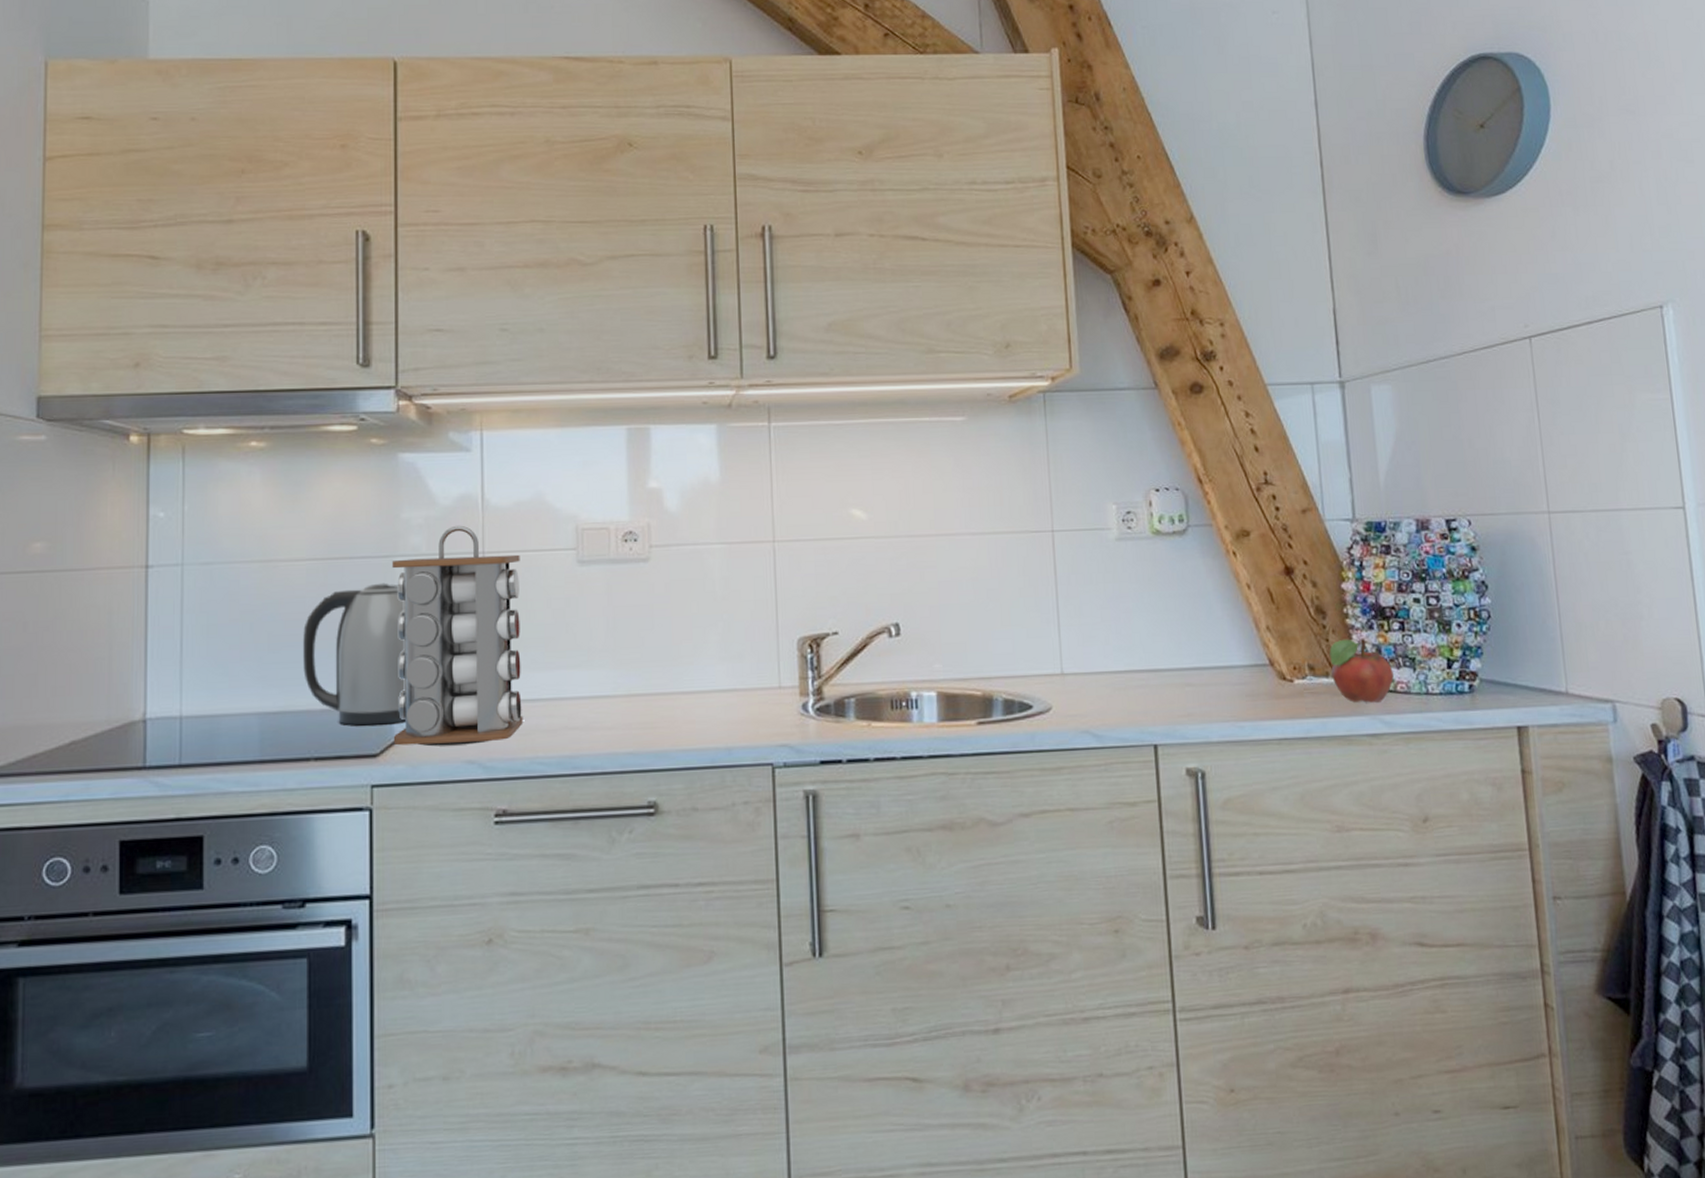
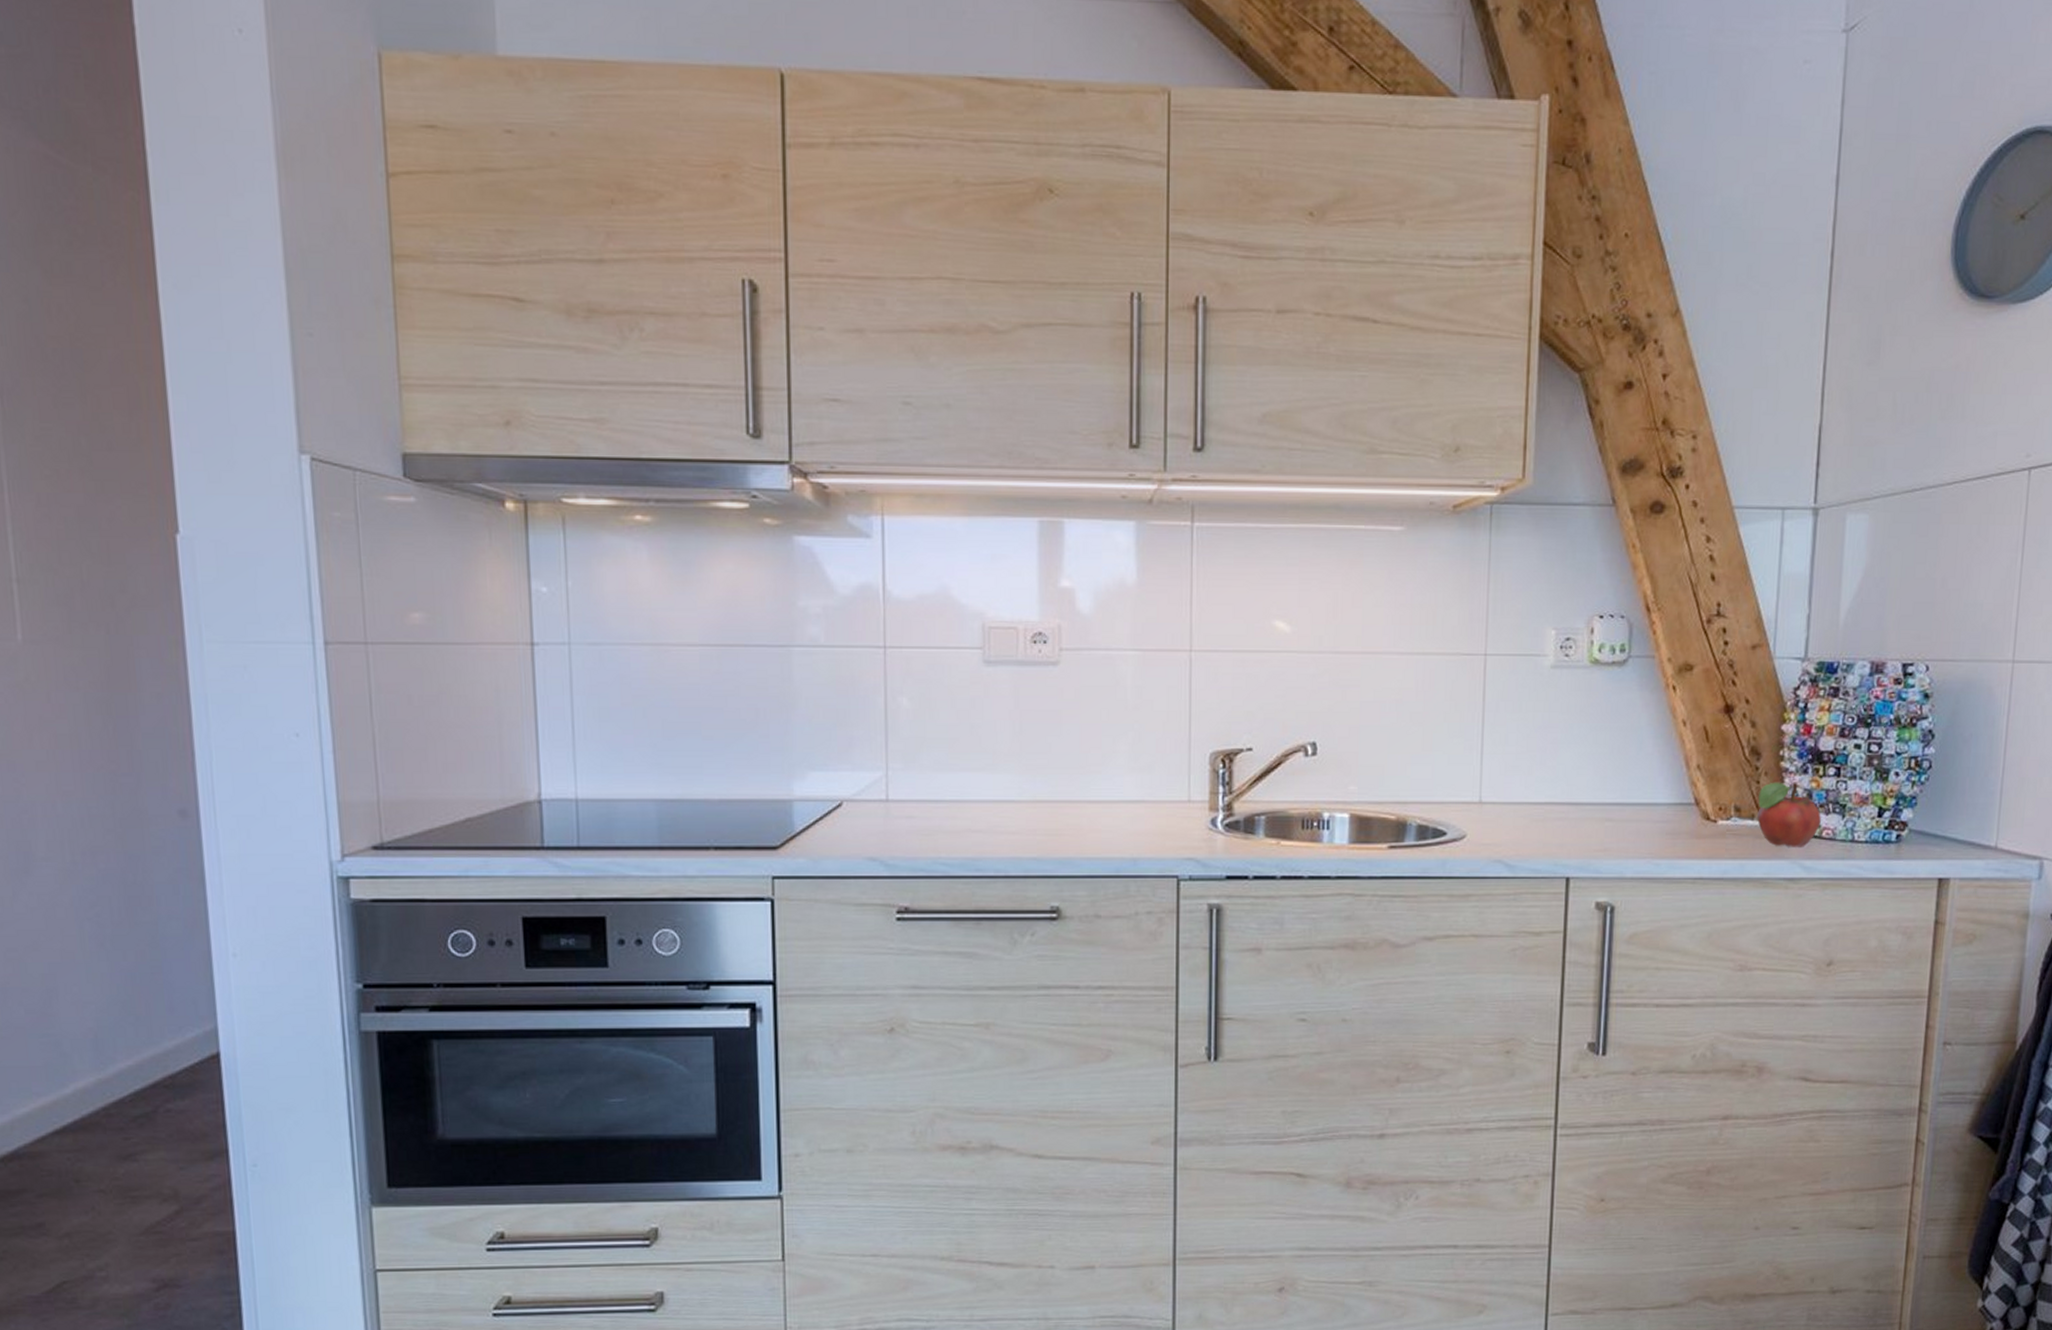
kettle: present [303,583,407,726] -> none [698,673,807,818]
spice rack: present [391,525,523,747] -> none [788,617,926,842]

